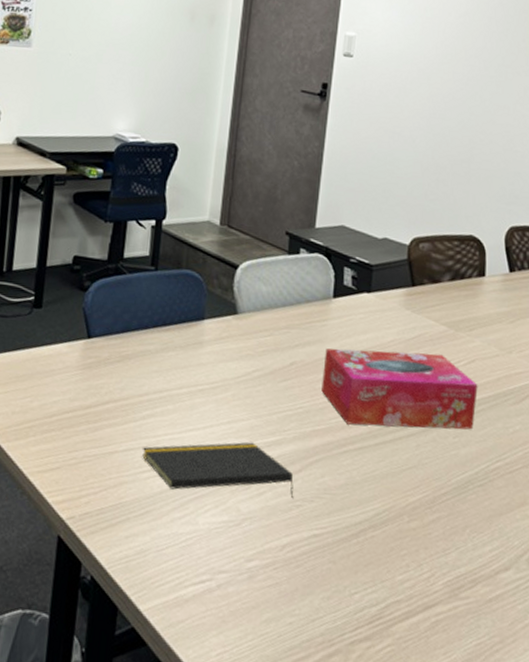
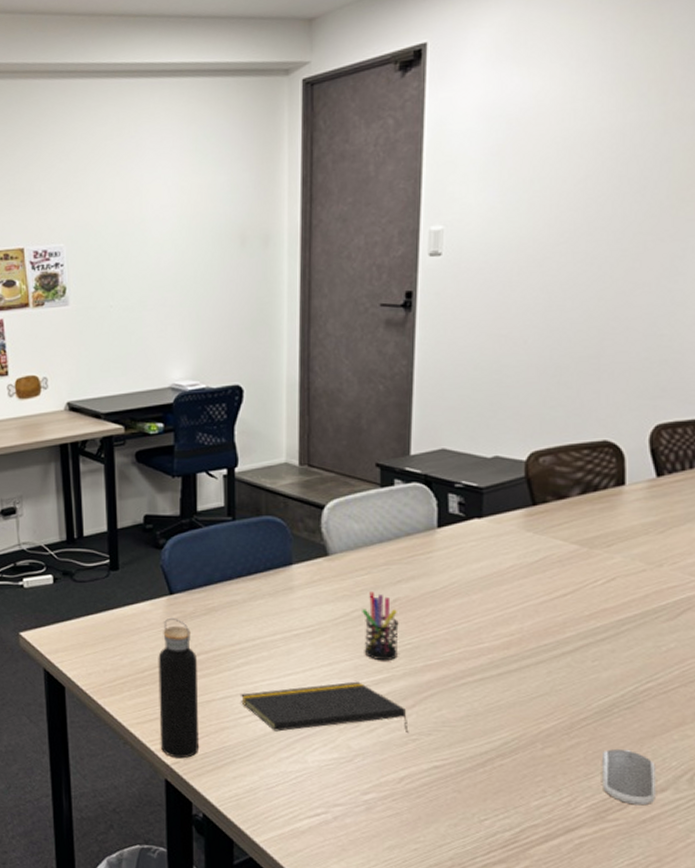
water bottle: none [57,361,106,514] -> present [158,617,198,759]
pen holder: none [260,353,294,424] -> present [362,592,399,661]
tissue box: present [321,348,478,430] -> none [431,575,620,657]
computer mouse: none [457,525,501,584] -> present [603,749,656,806]

